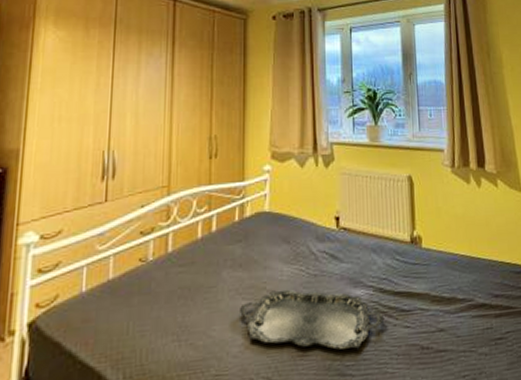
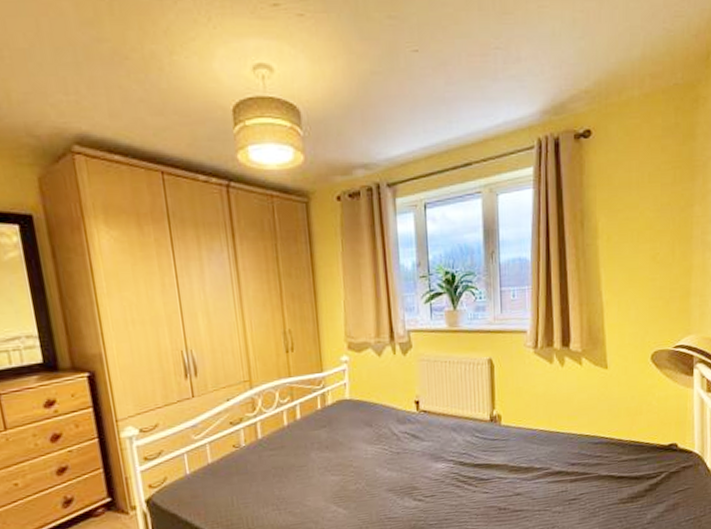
serving tray: present [240,289,383,350] -> none [330,465,463,513]

